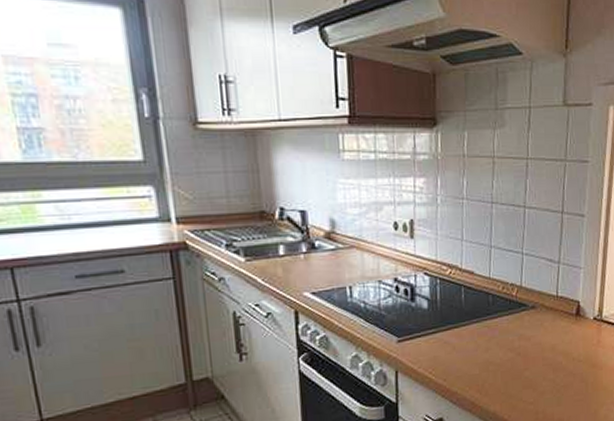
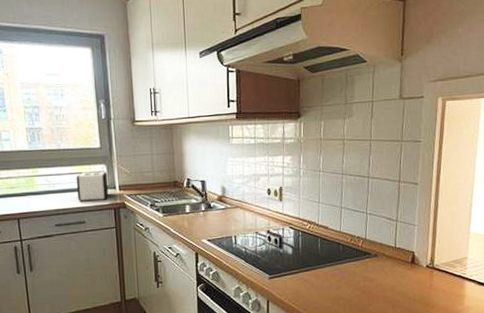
toaster: none [105,196,161,240] -> present [76,171,109,201]

